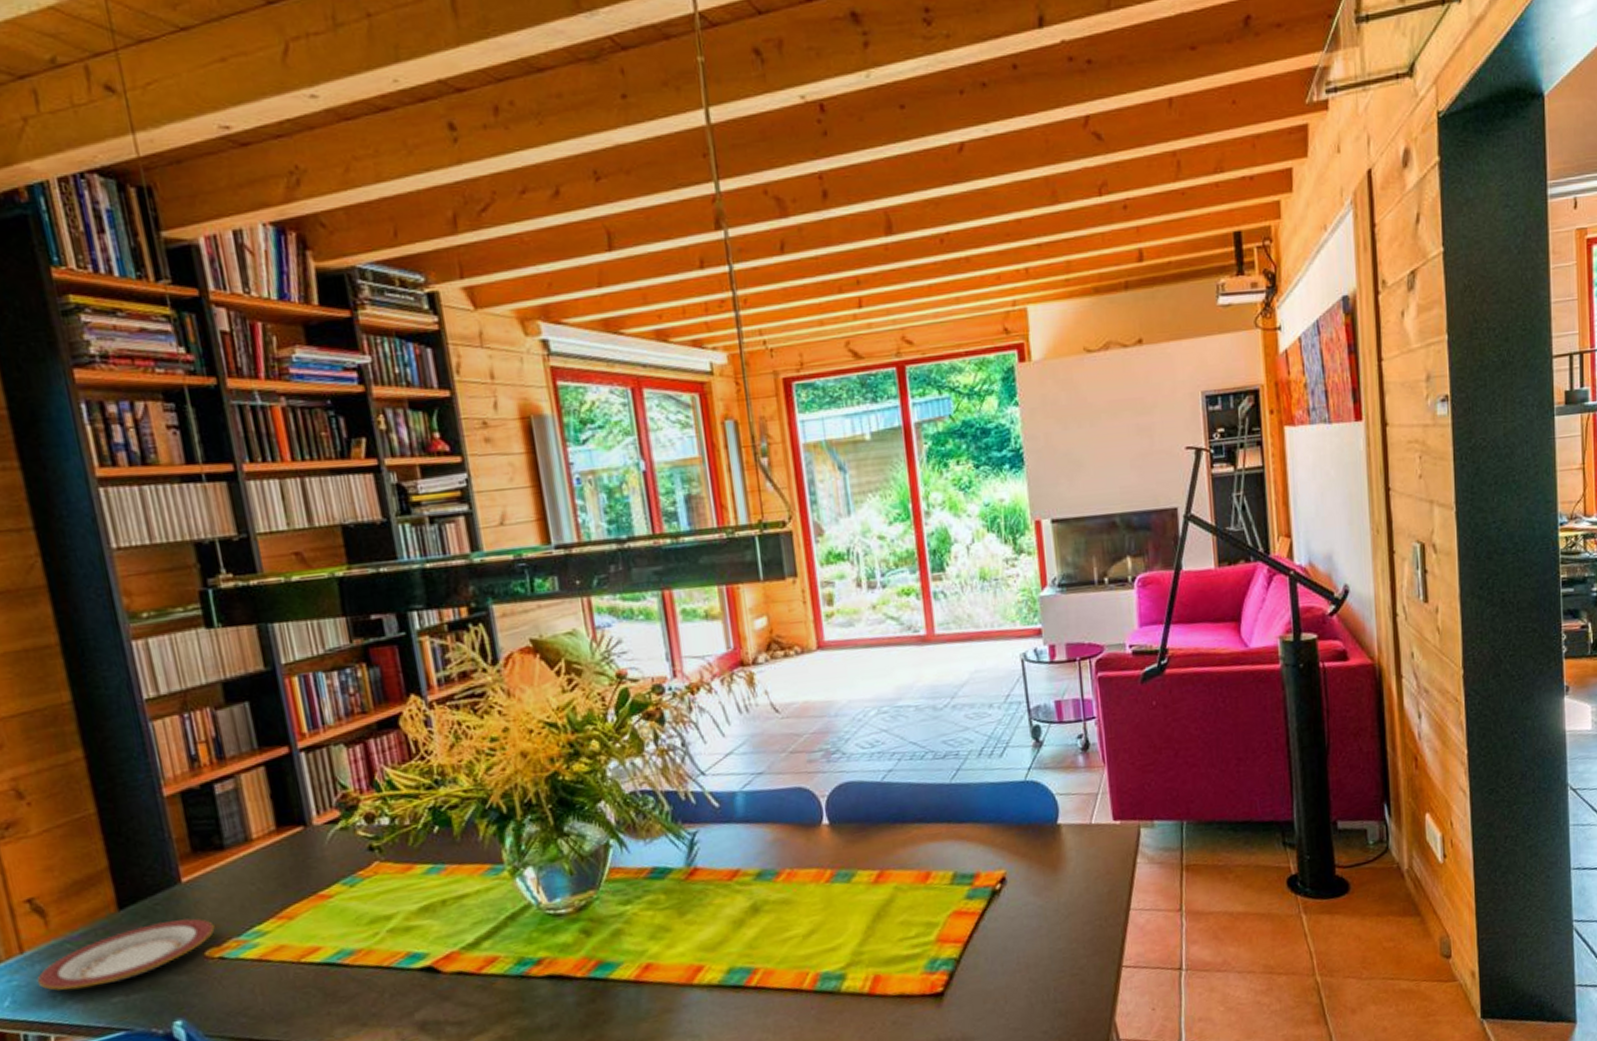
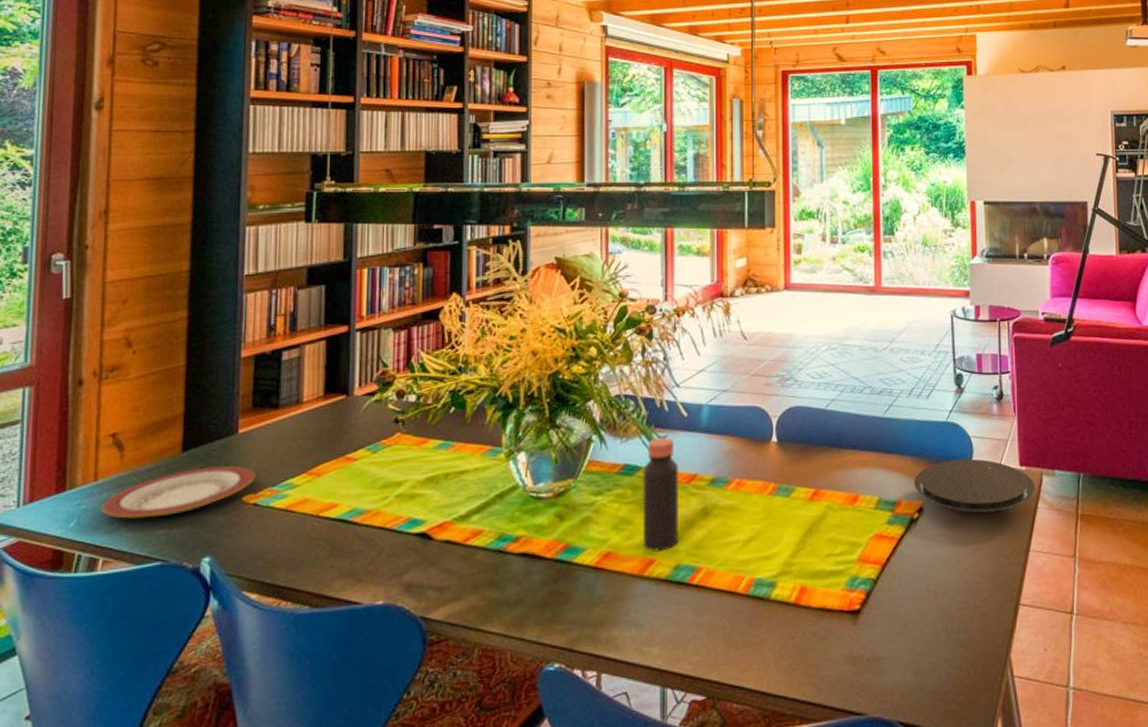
bottle: none [675,832,728,957] -> present [642,437,680,552]
plate: none [992,817,1133,877] -> present [913,458,1035,513]

